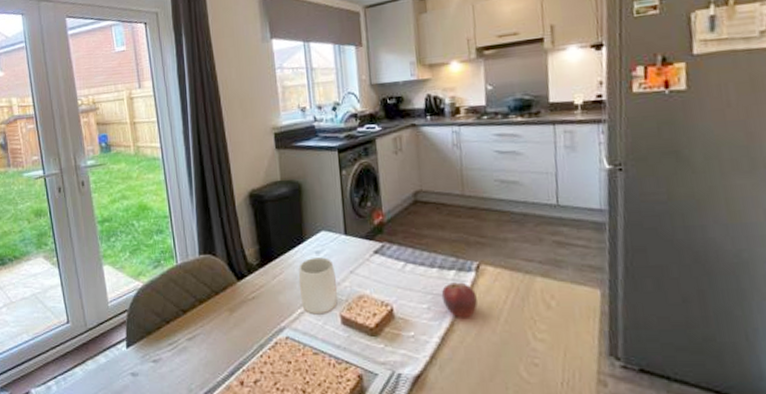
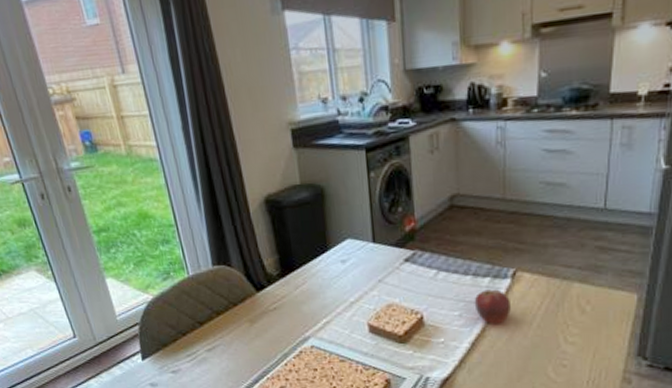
mug: present [298,257,338,315] -> none [322,266,365,324]

